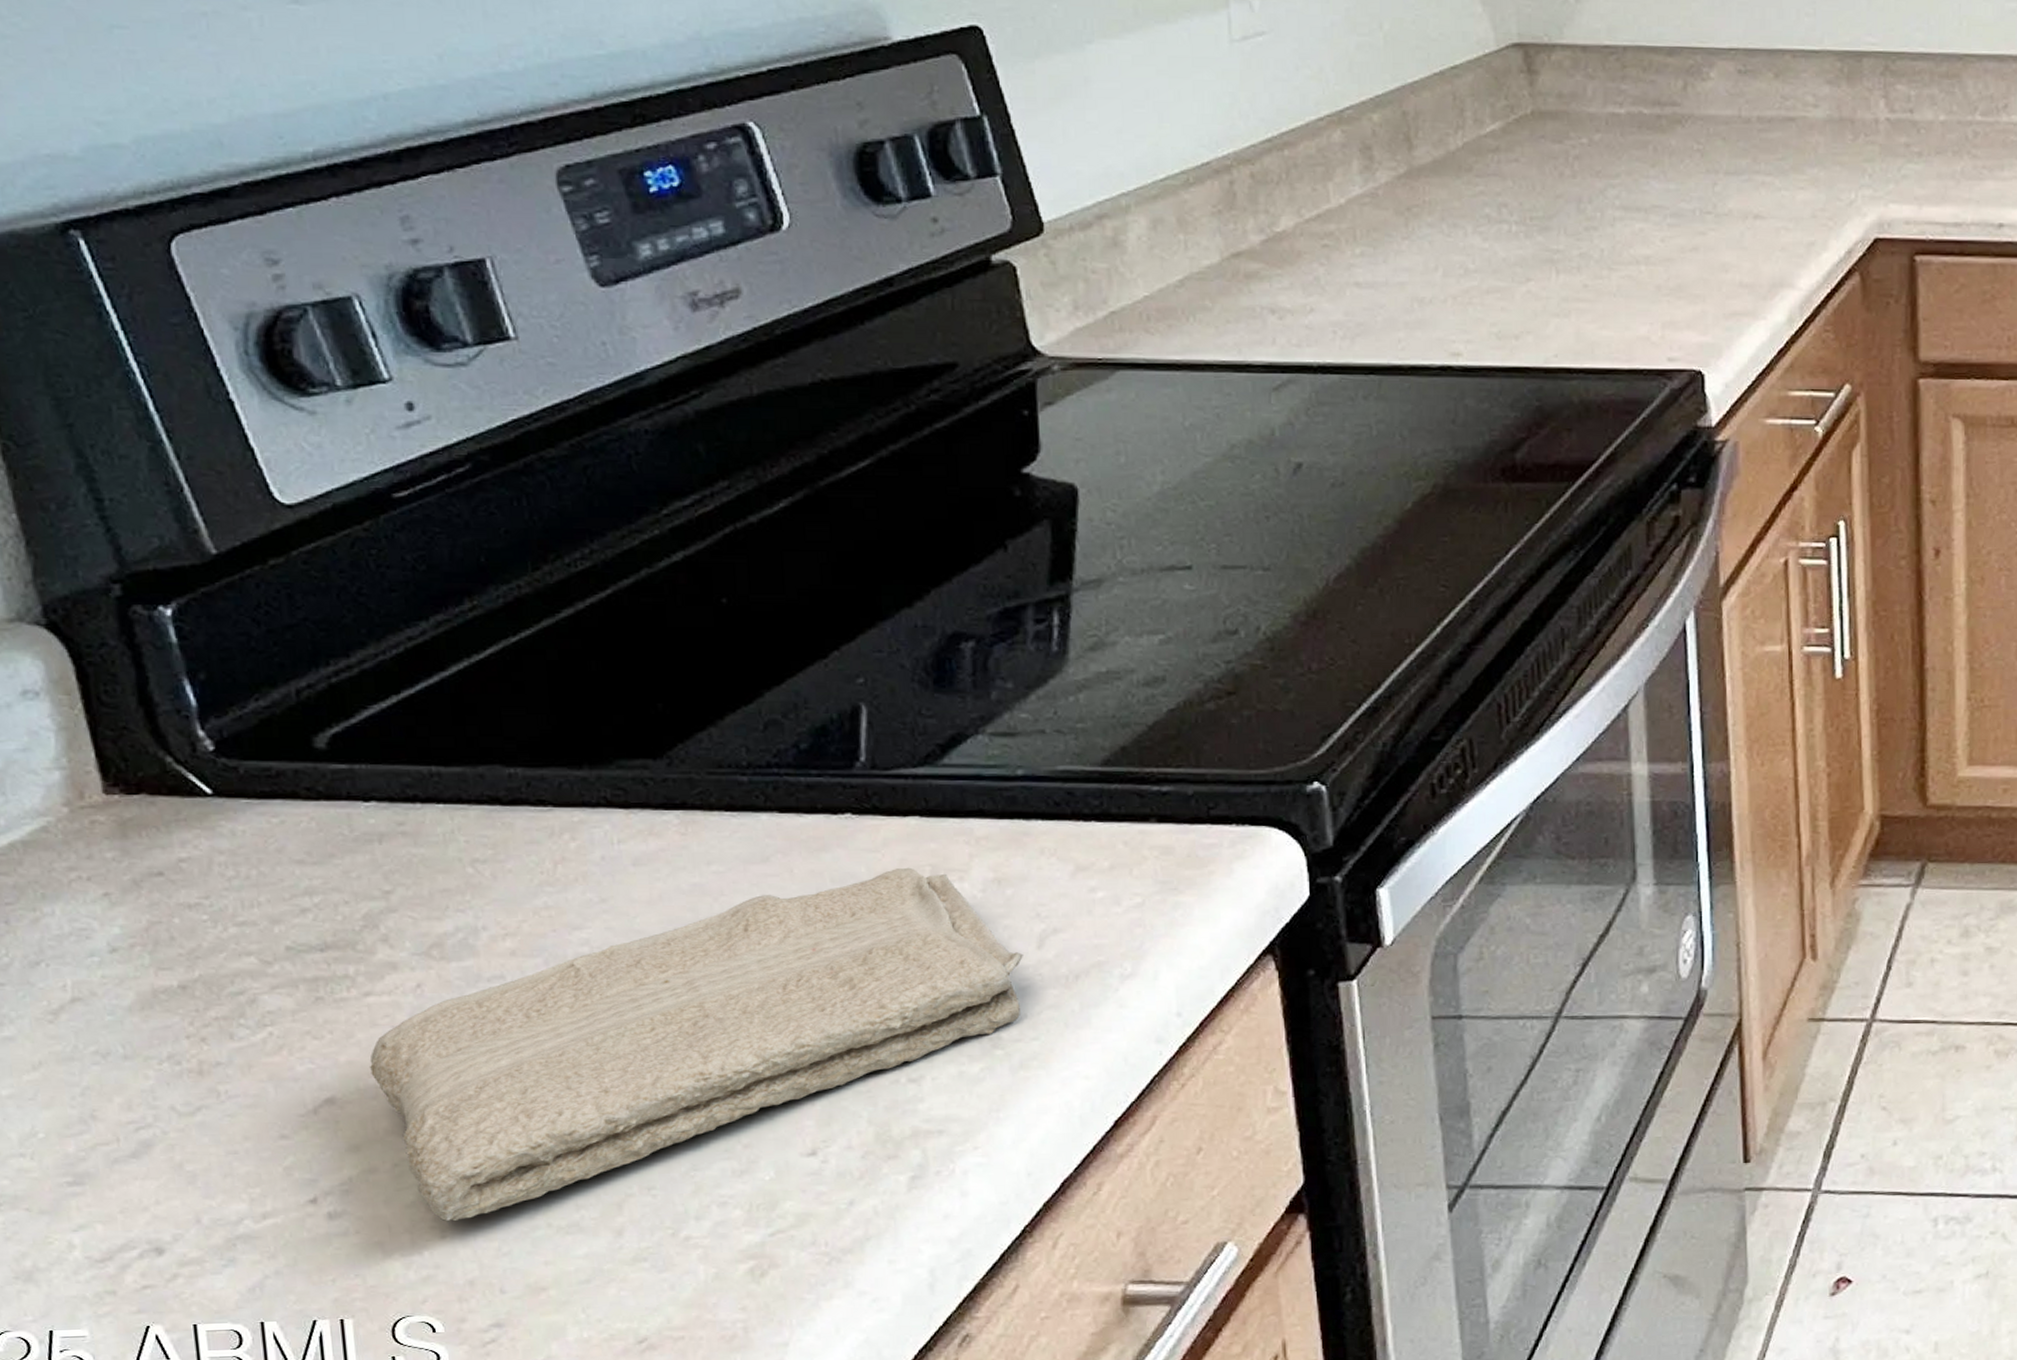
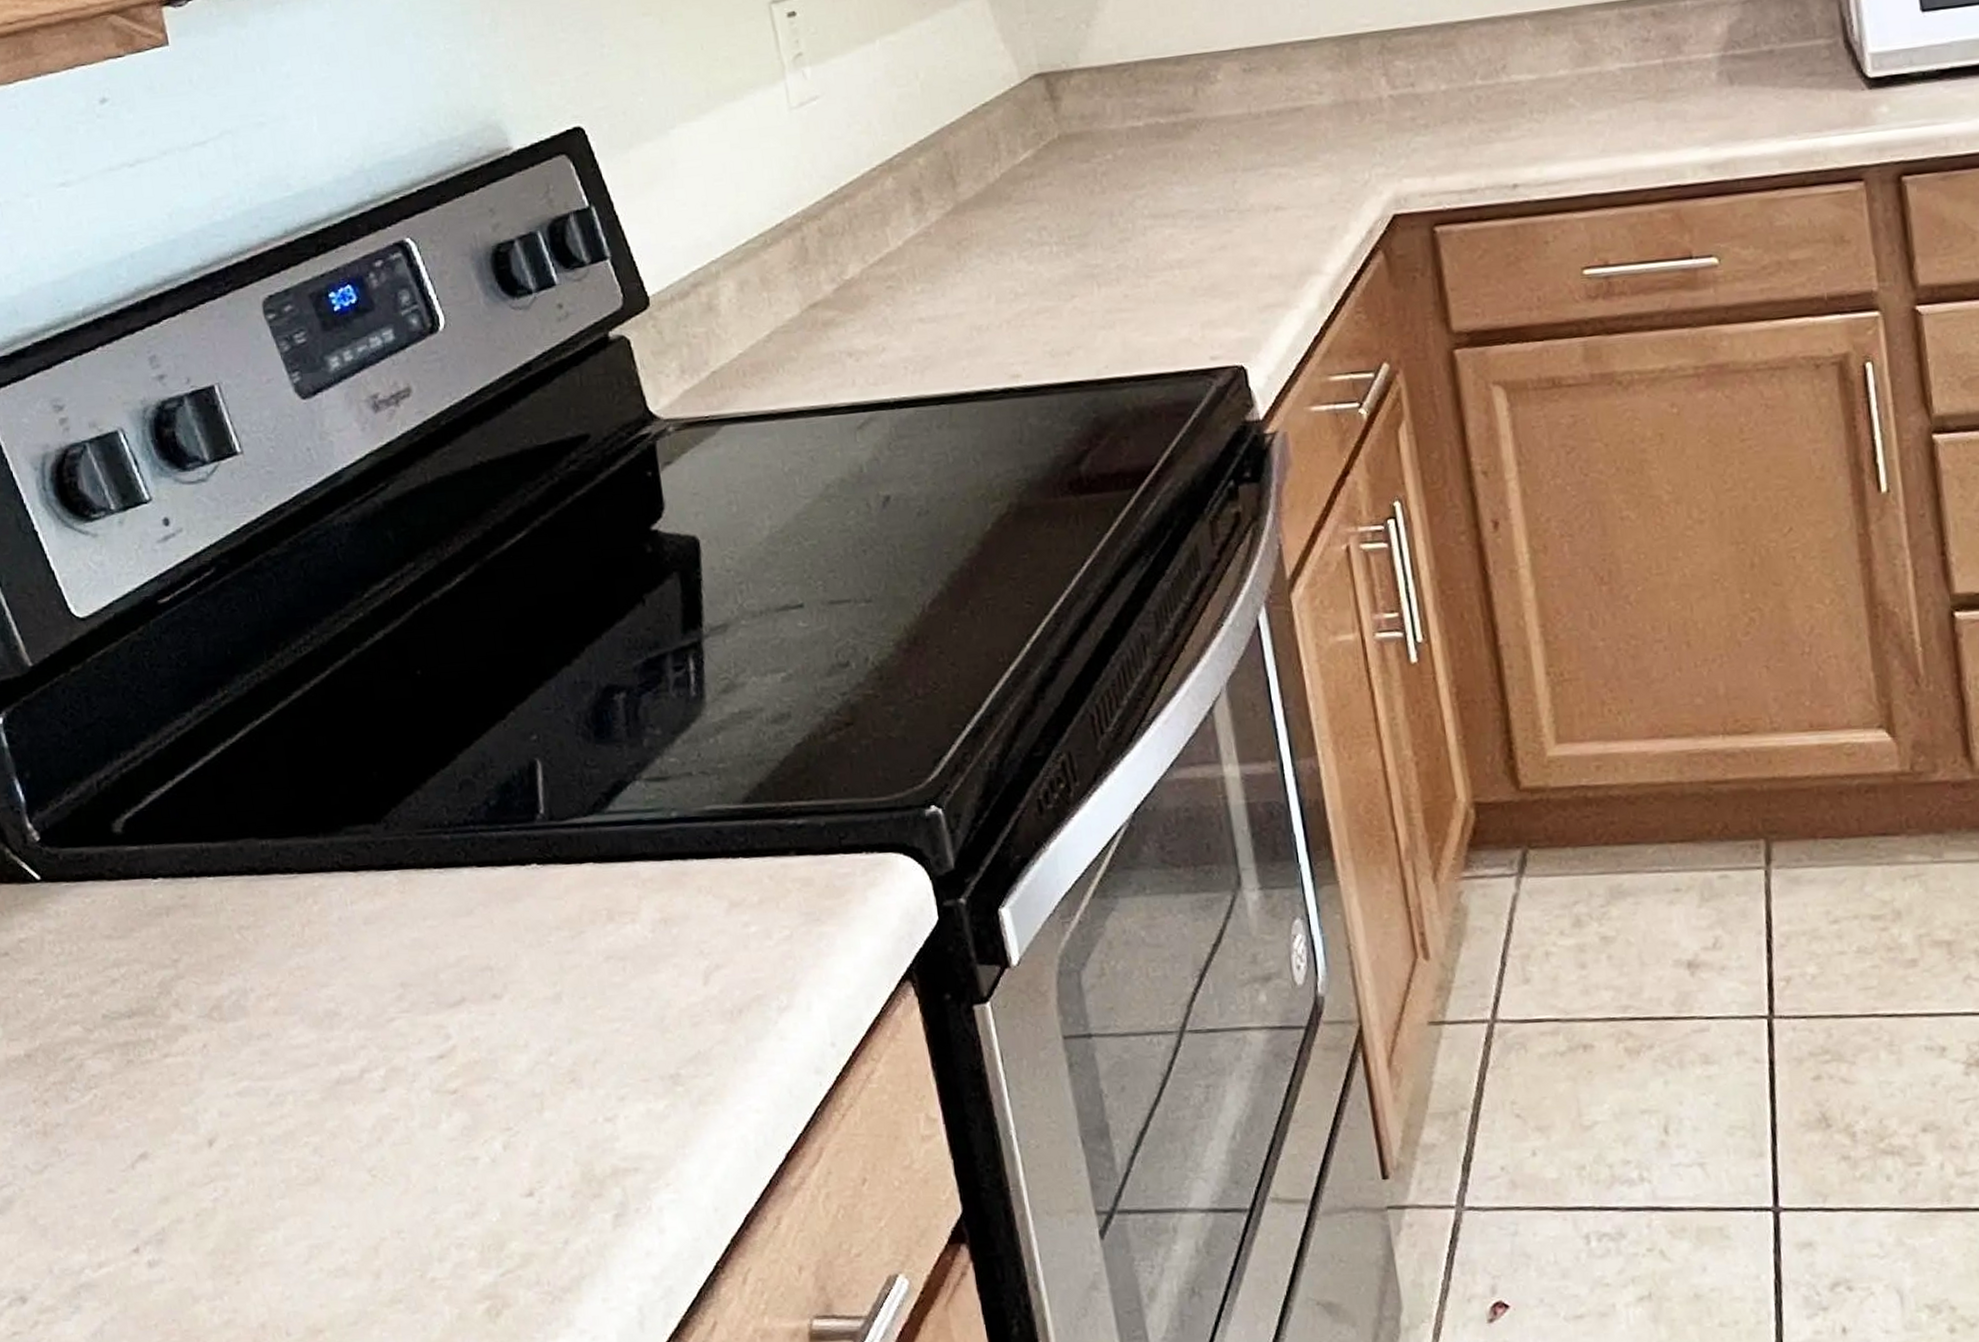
washcloth: present [369,867,1023,1222] -> none [171,912,695,1268]

